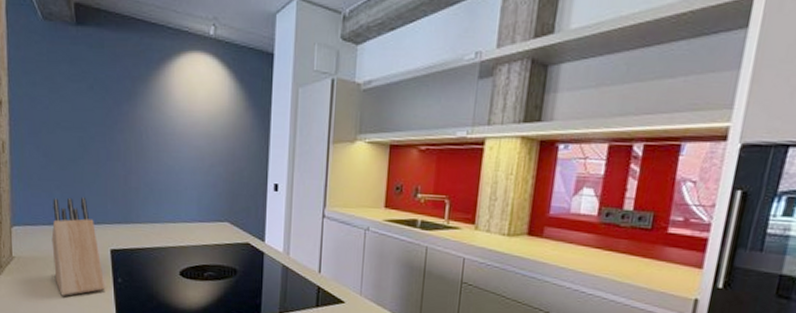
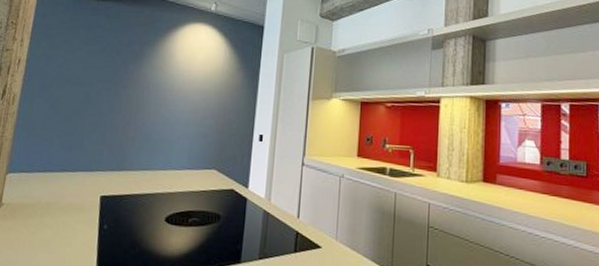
knife block: present [51,197,105,297] -> none [41,145,90,245]

